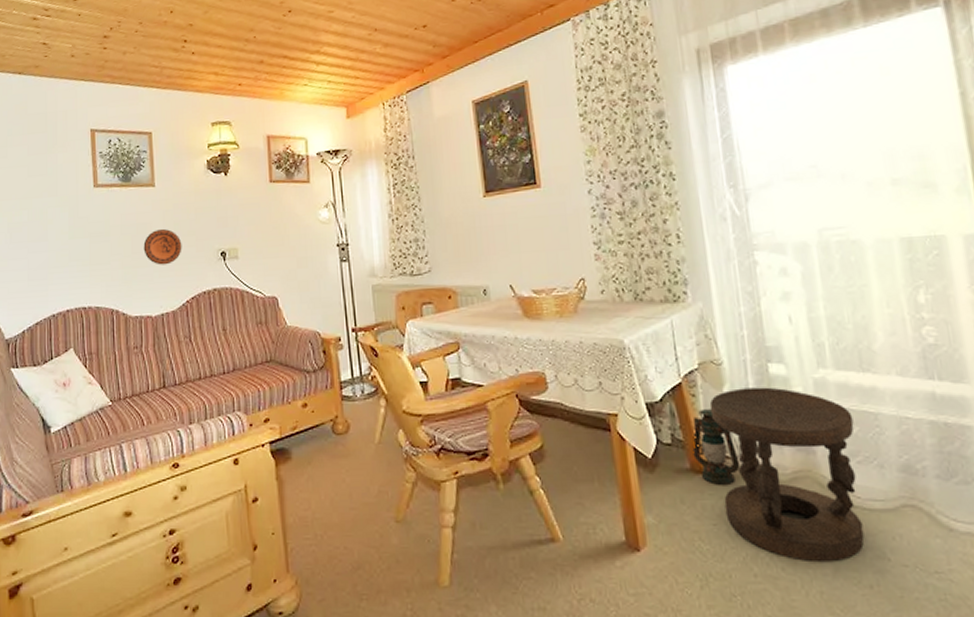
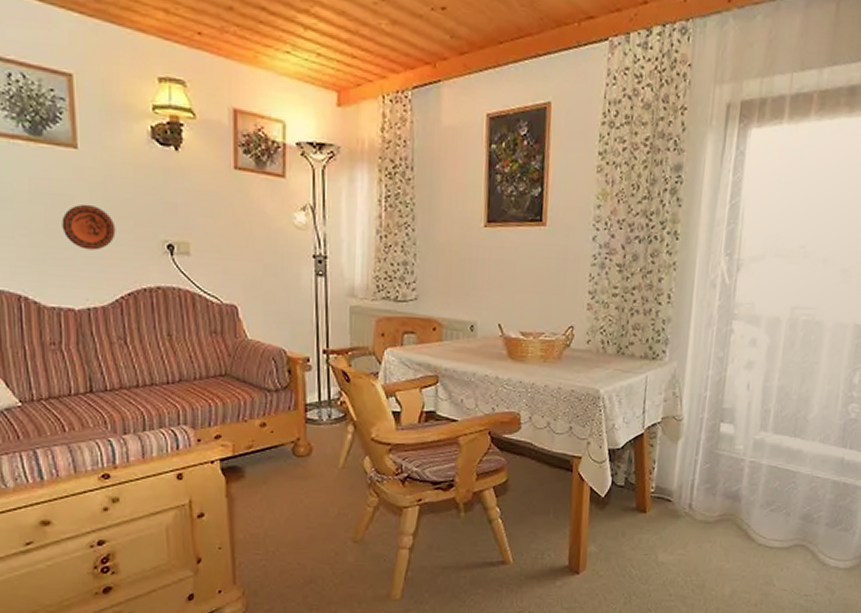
lantern: present [692,409,741,485] -> none [640,458,681,523]
stool: present [709,387,865,561] -> none [657,442,777,585]

